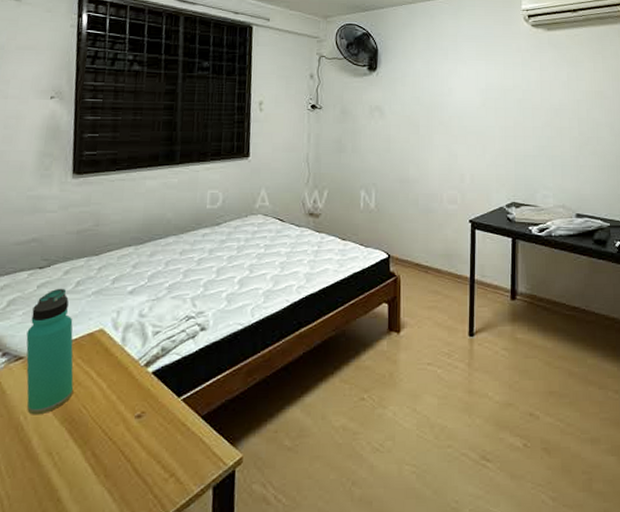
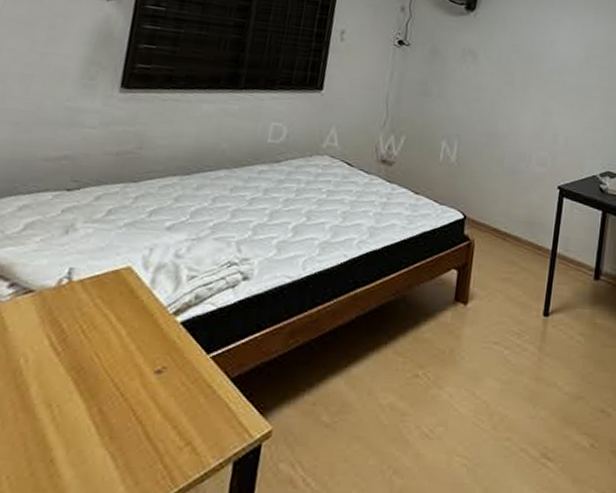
thermos bottle: present [26,288,74,415] -> none [29,215,98,359]

